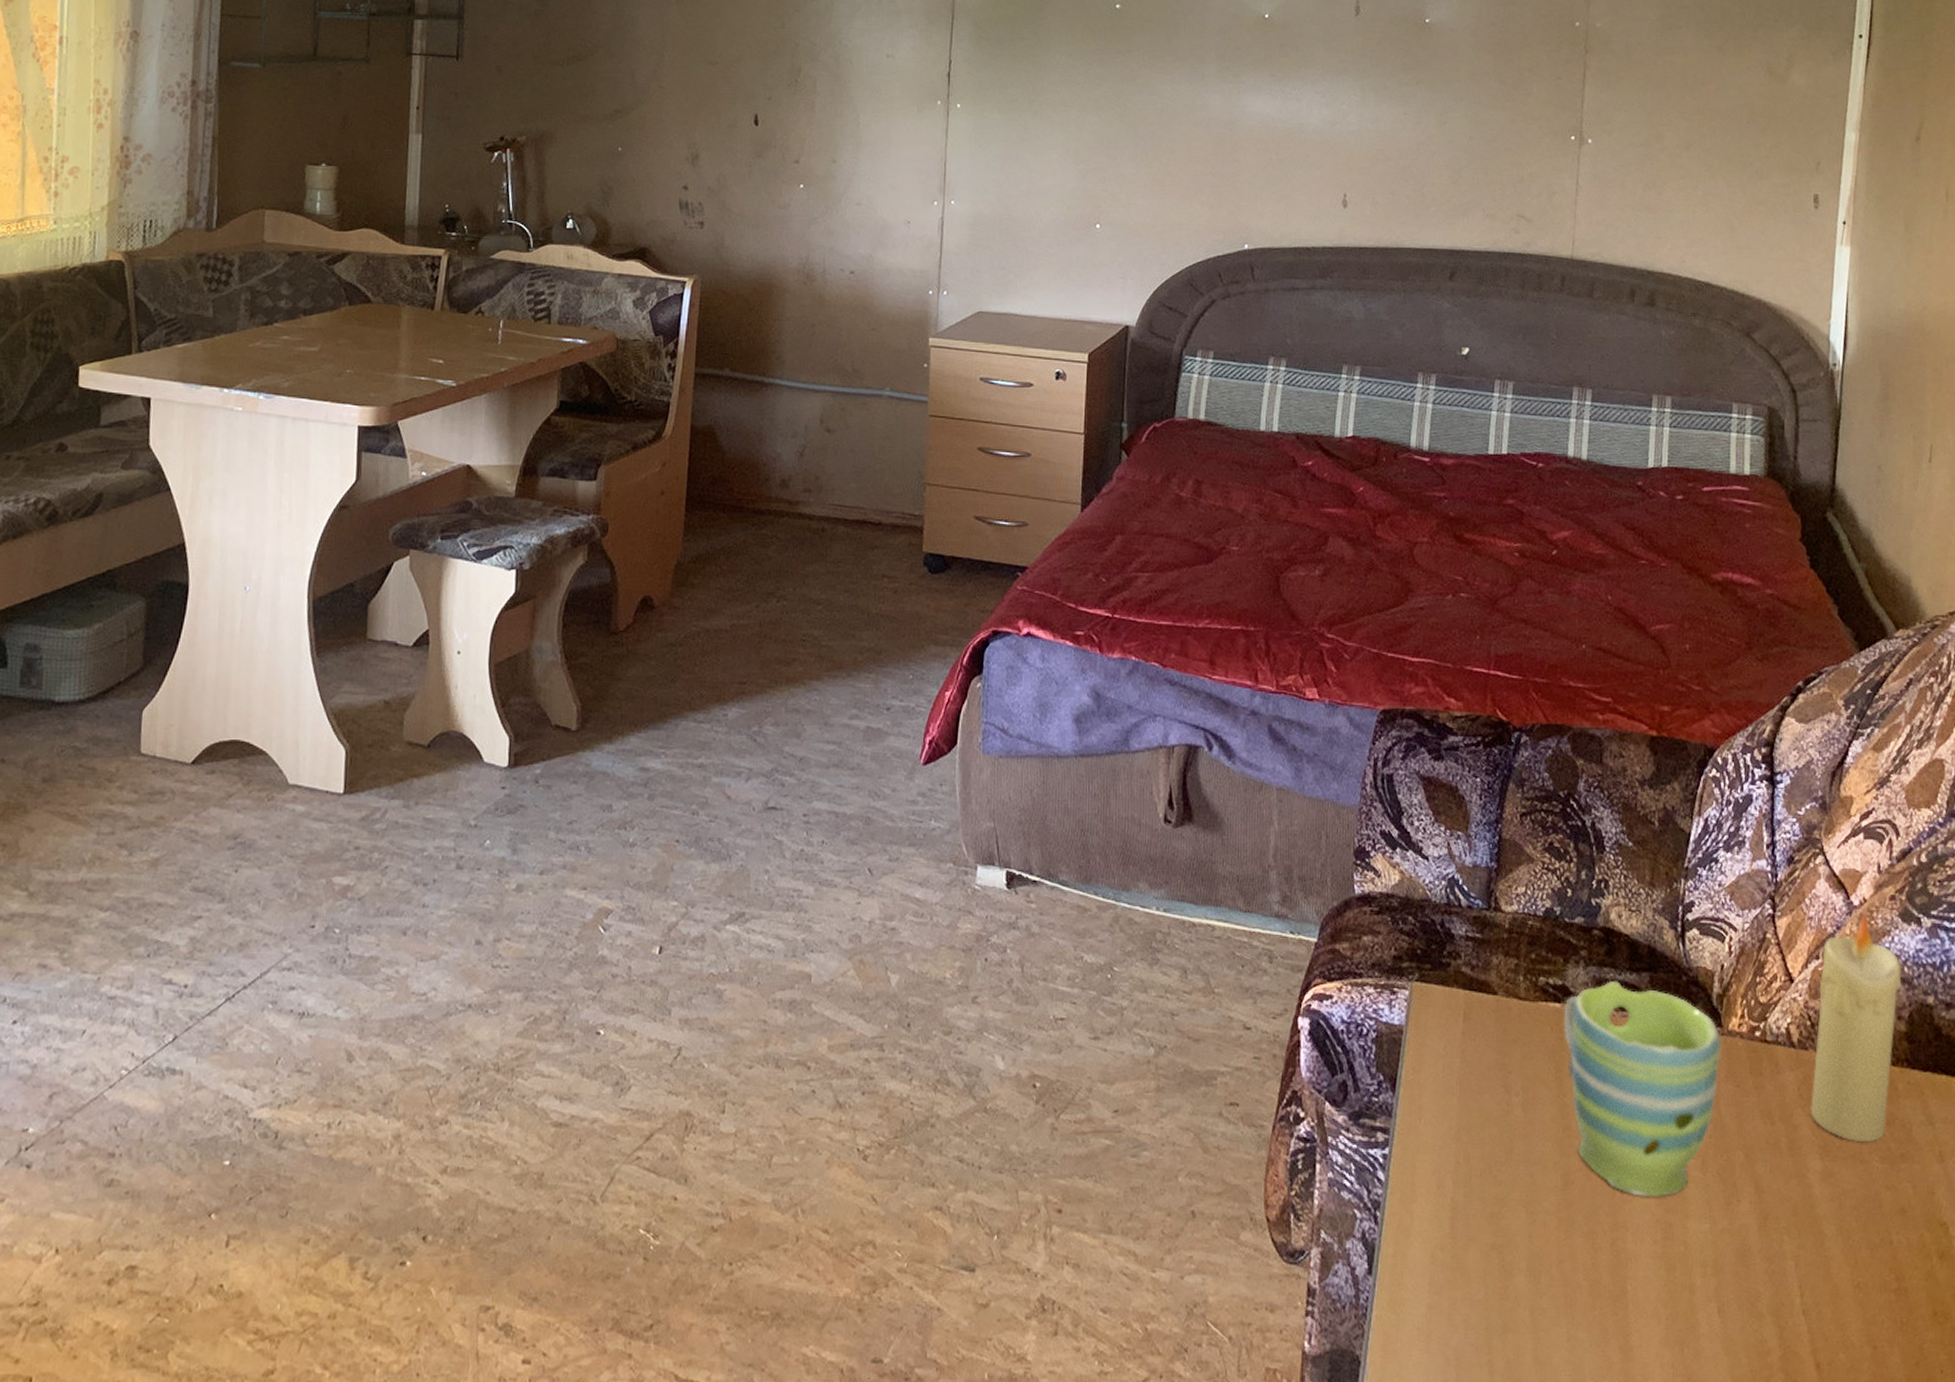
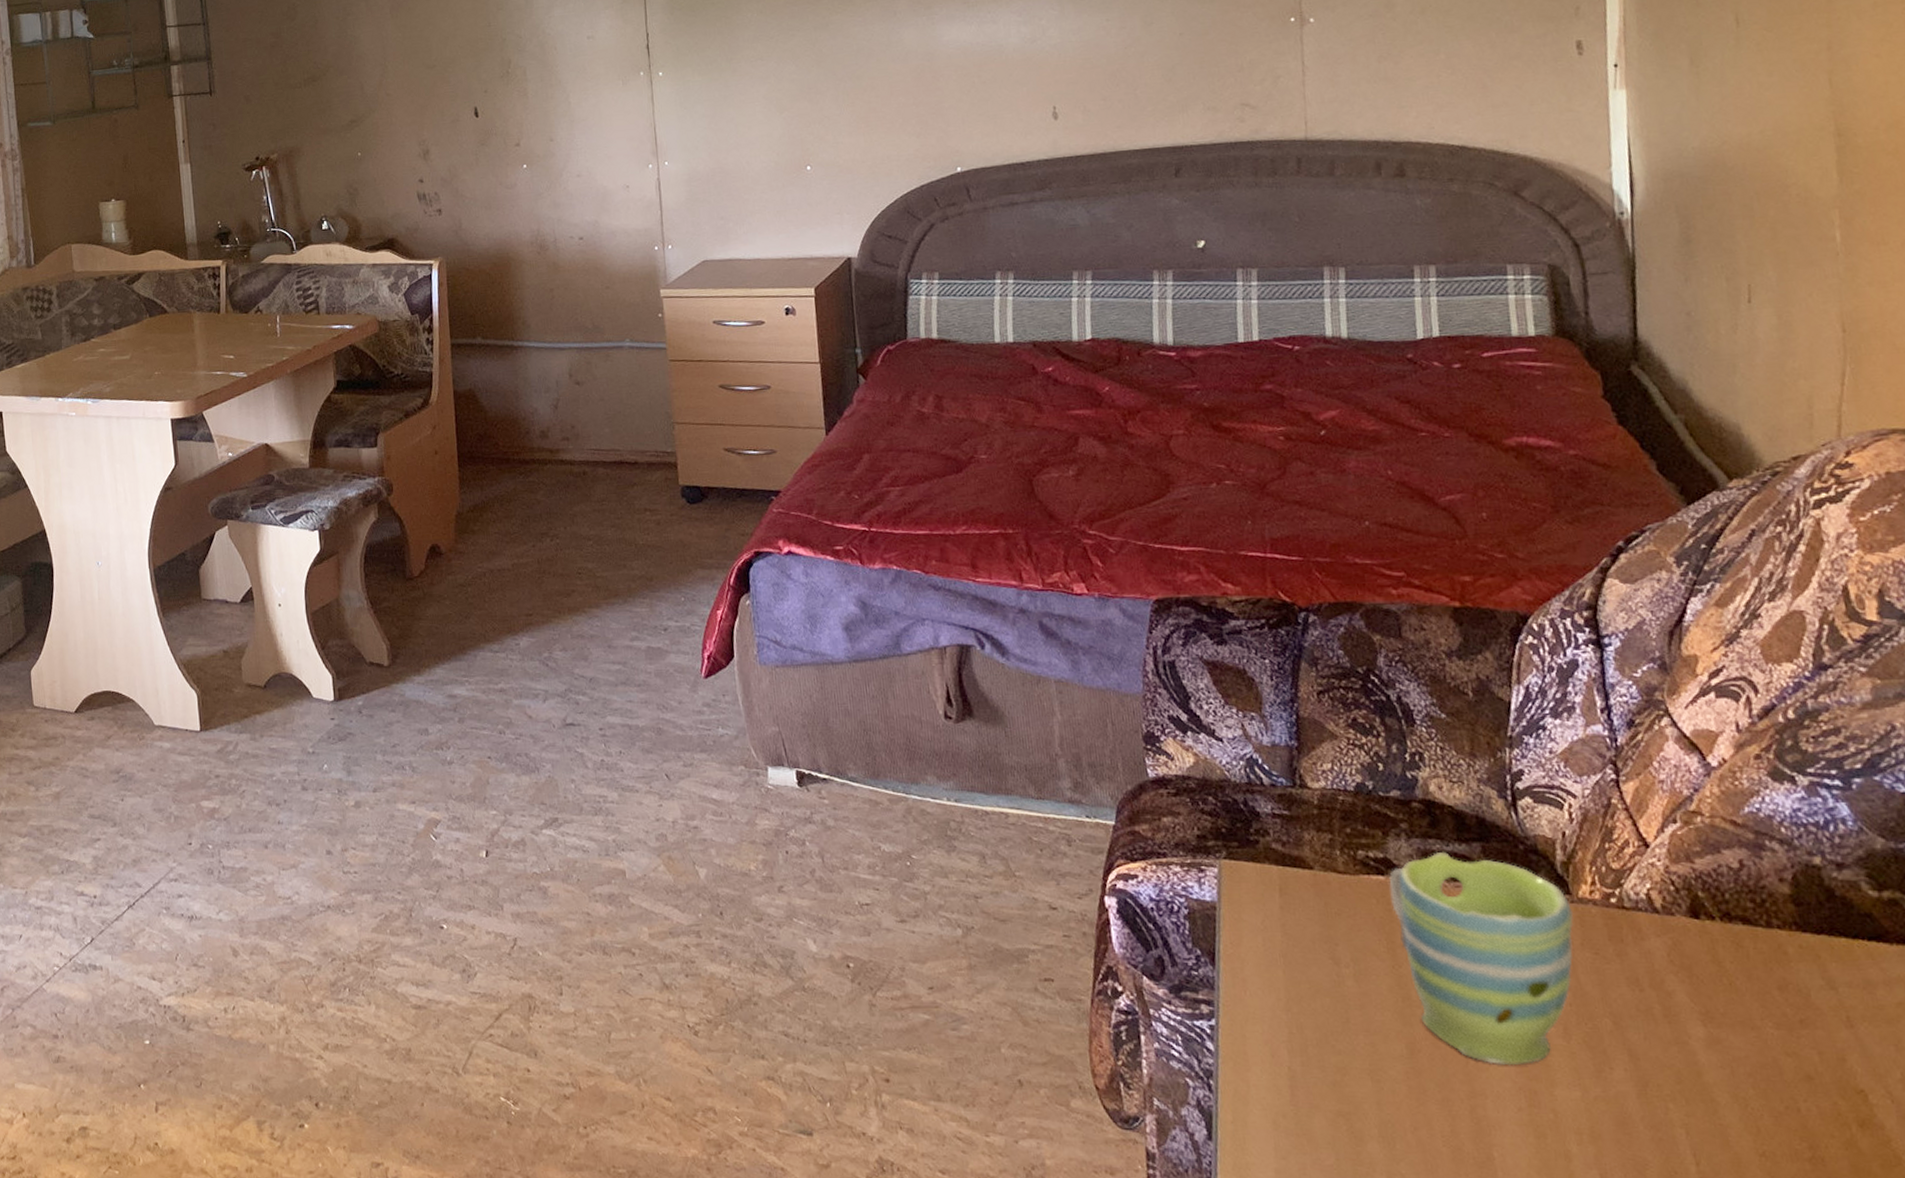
candle: present [1810,914,1902,1143] -> none [1680,775,1779,1009]

